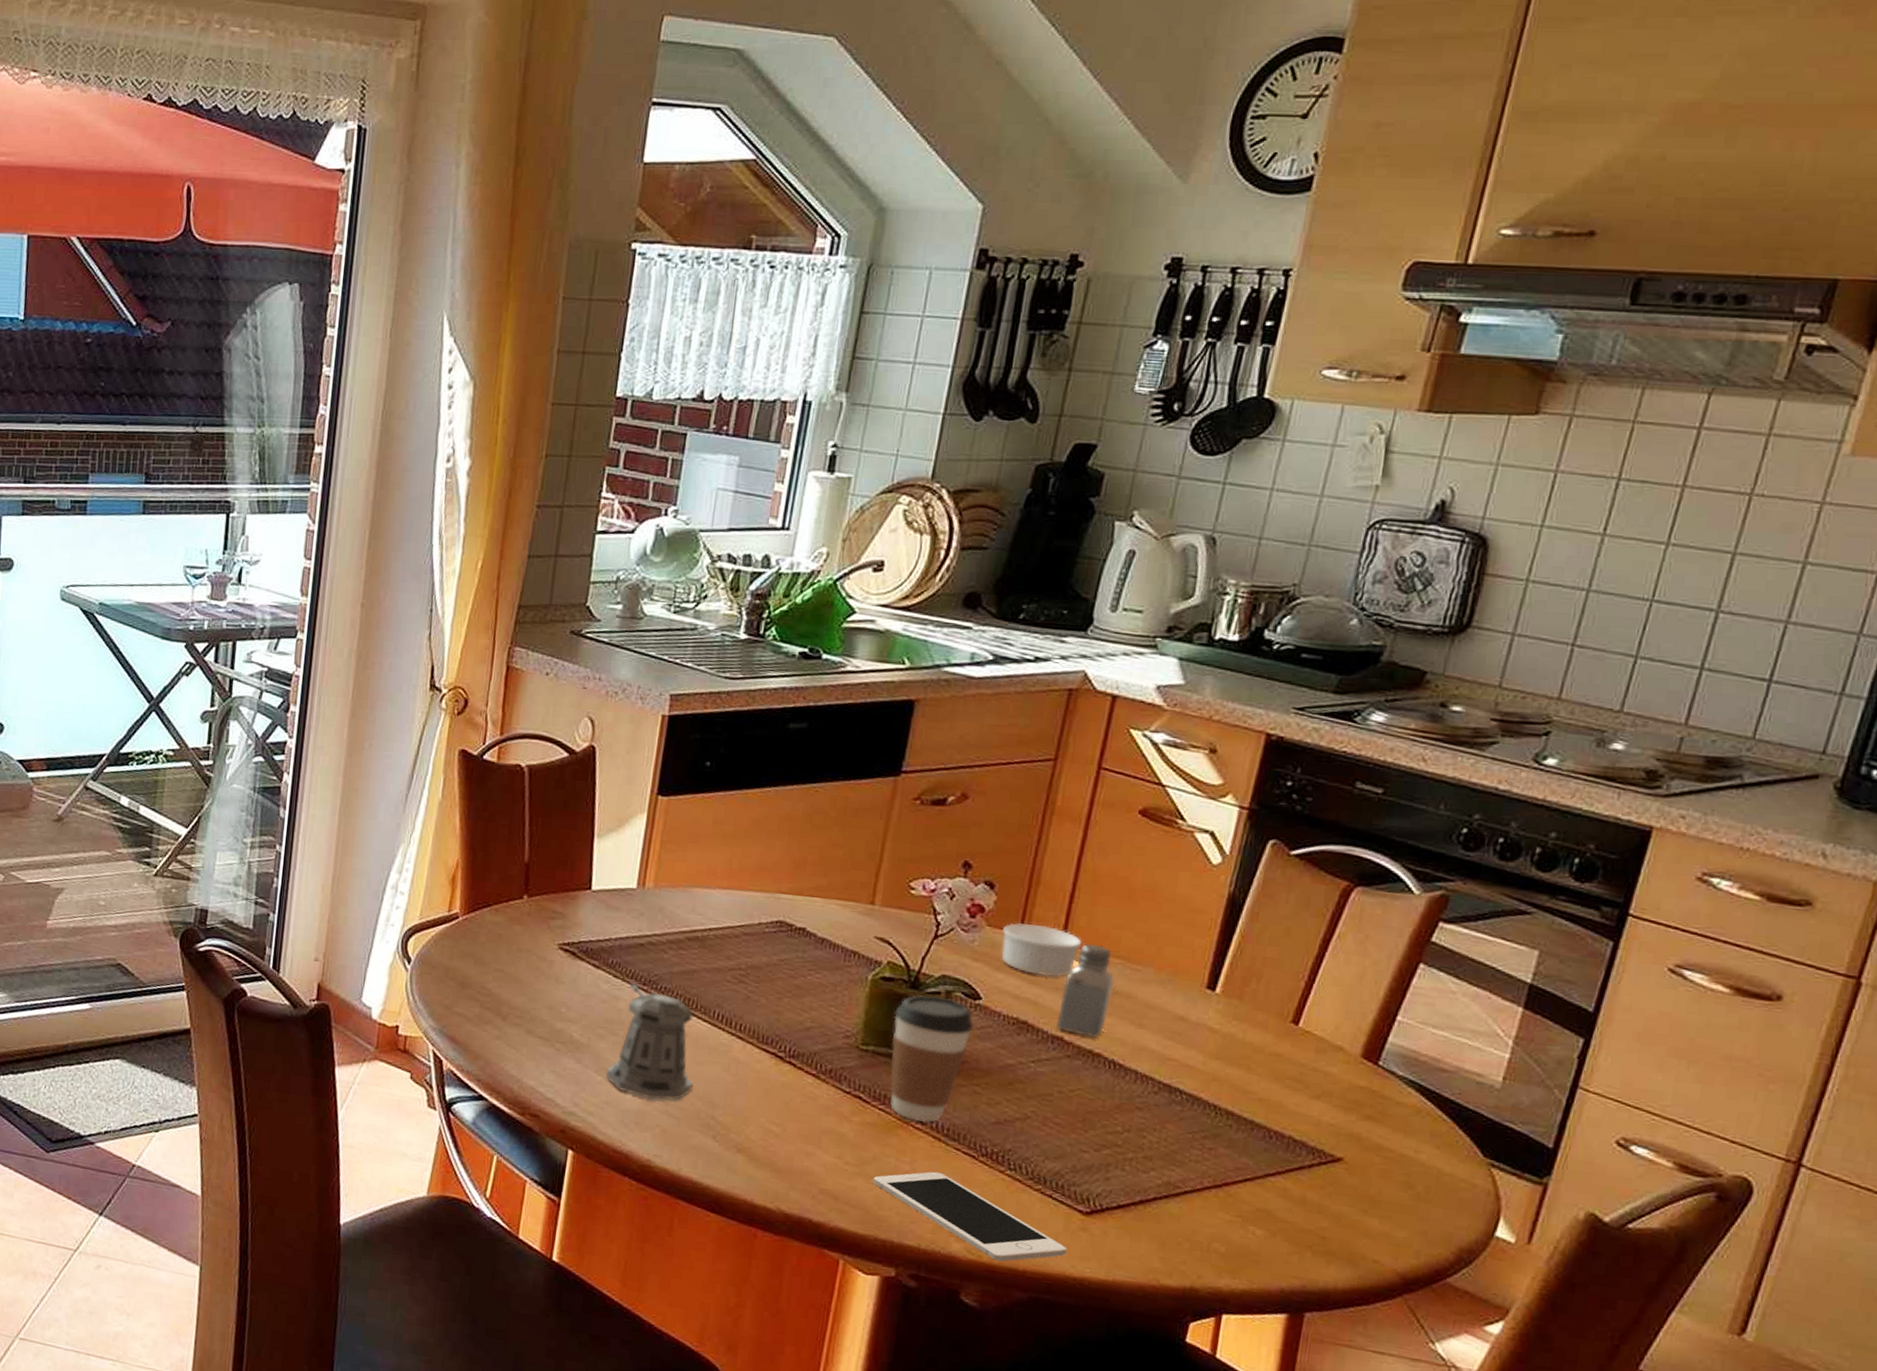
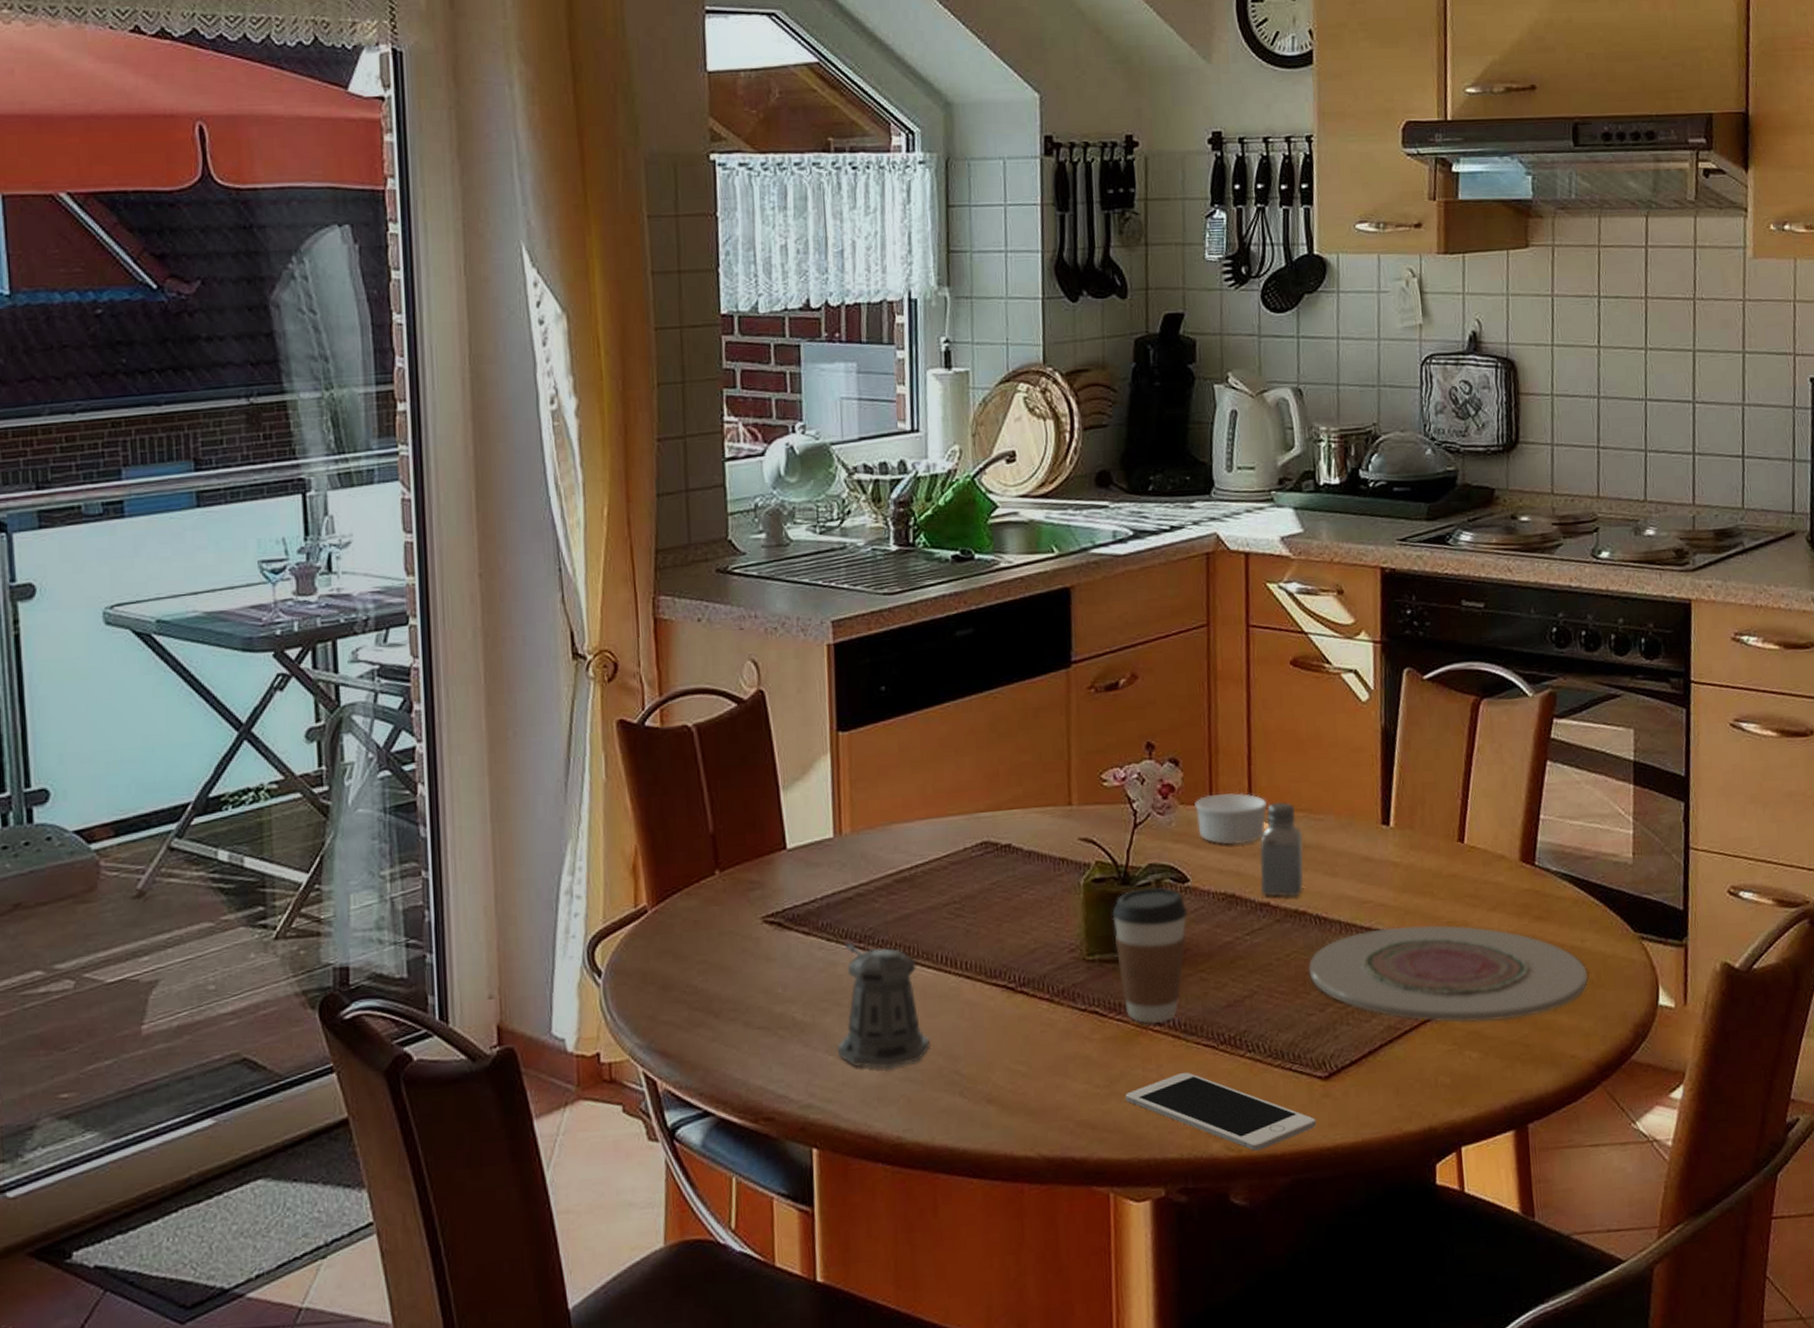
plate: none [1090,1086,1415,1212] -> present [1308,925,1588,1023]

